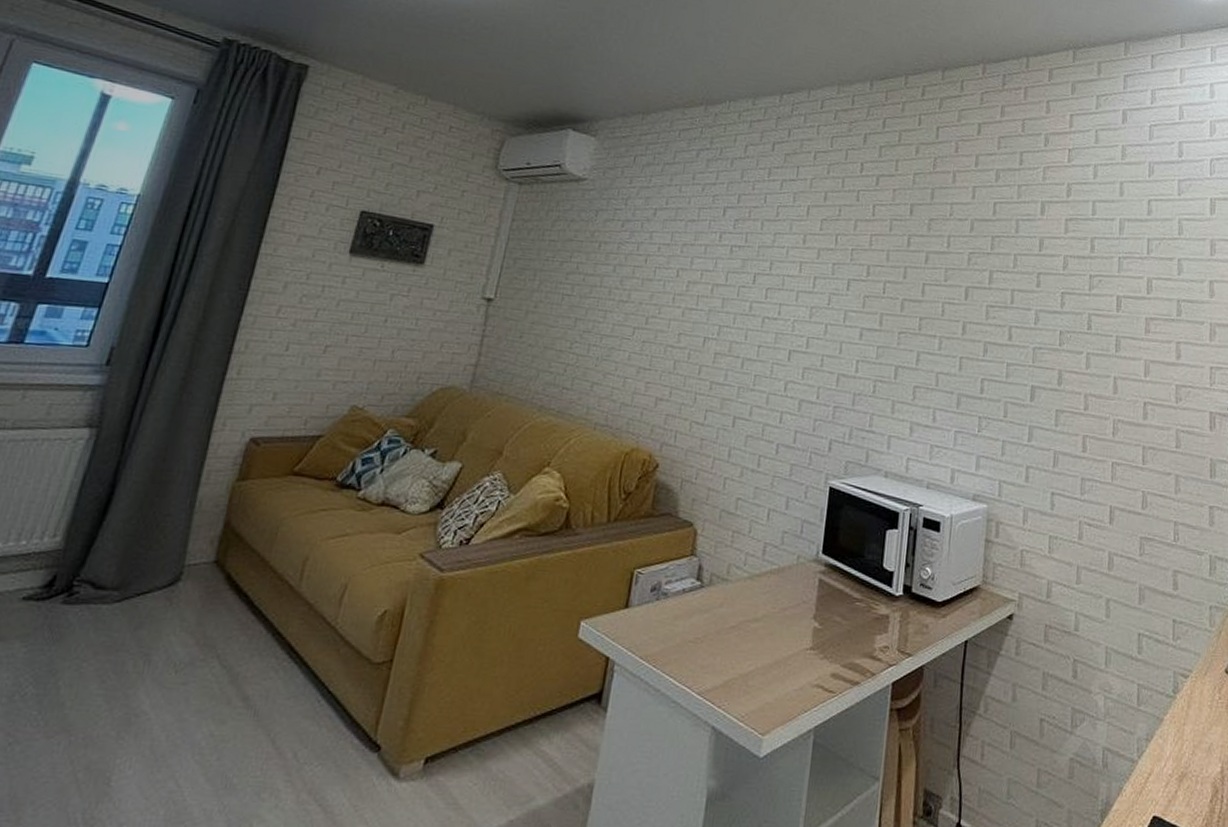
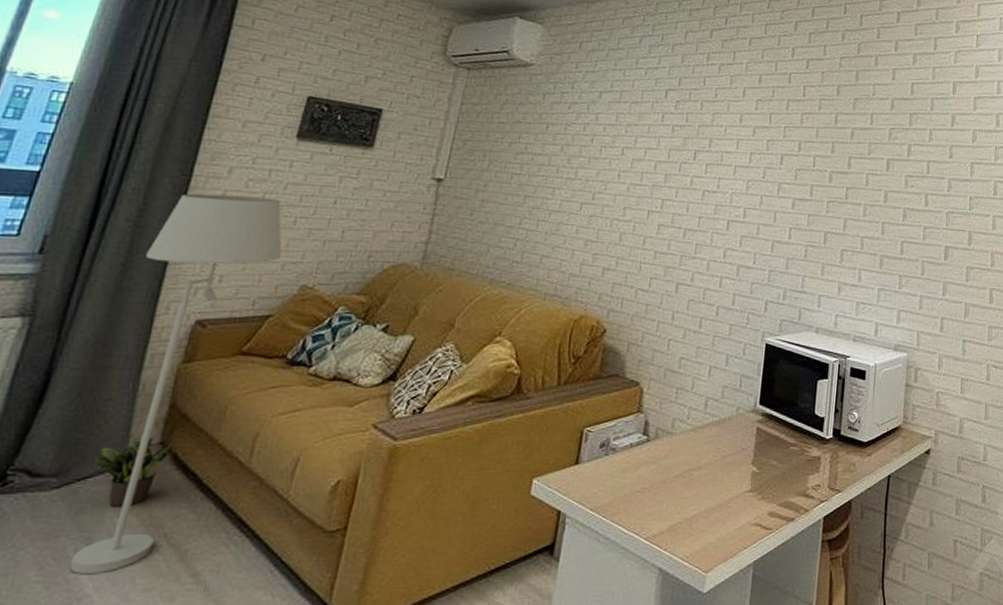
floor lamp: none [129,308,334,692] -> present [70,193,282,575]
potted plant: none [153,554,229,624] -> present [94,435,175,507]

